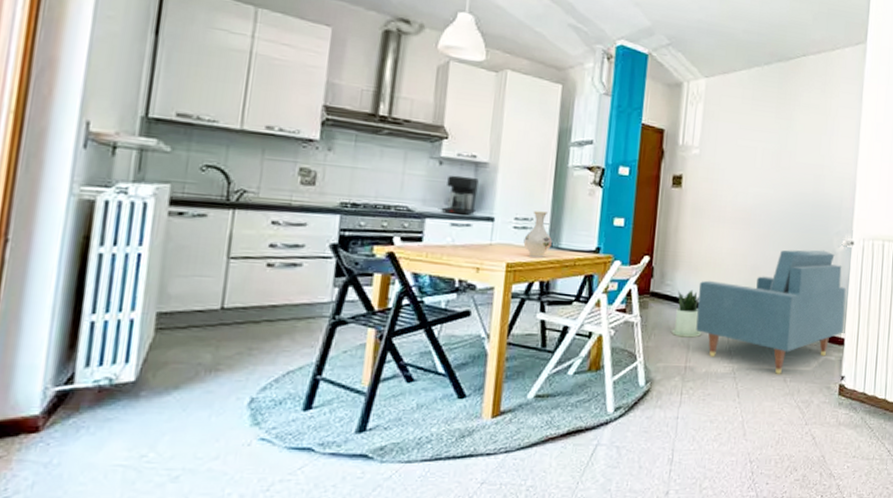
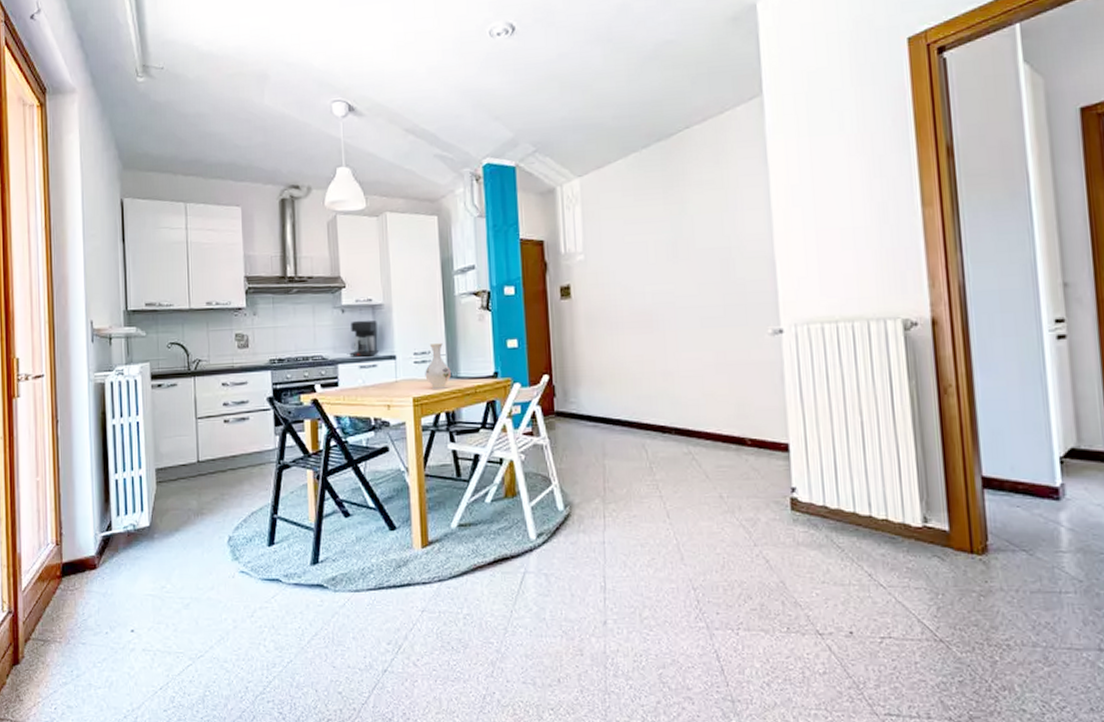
planter: present [672,290,702,338] -> none [584,405,617,457]
armchair: present [696,250,846,374] -> none [605,344,785,490]

